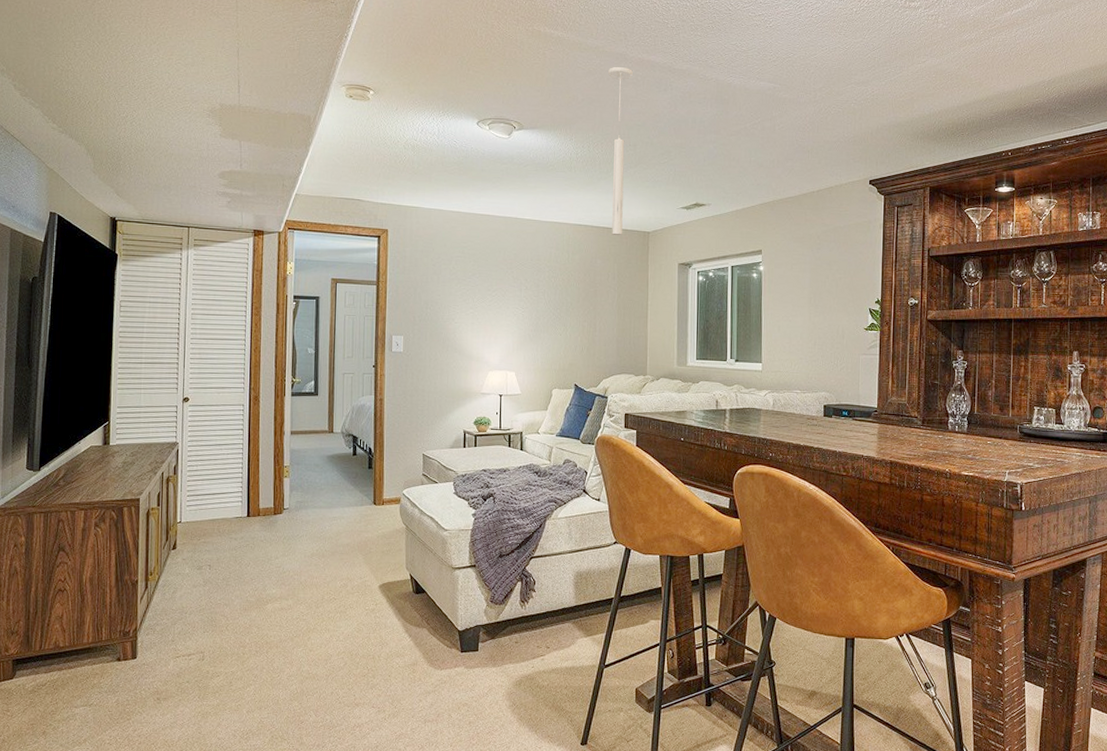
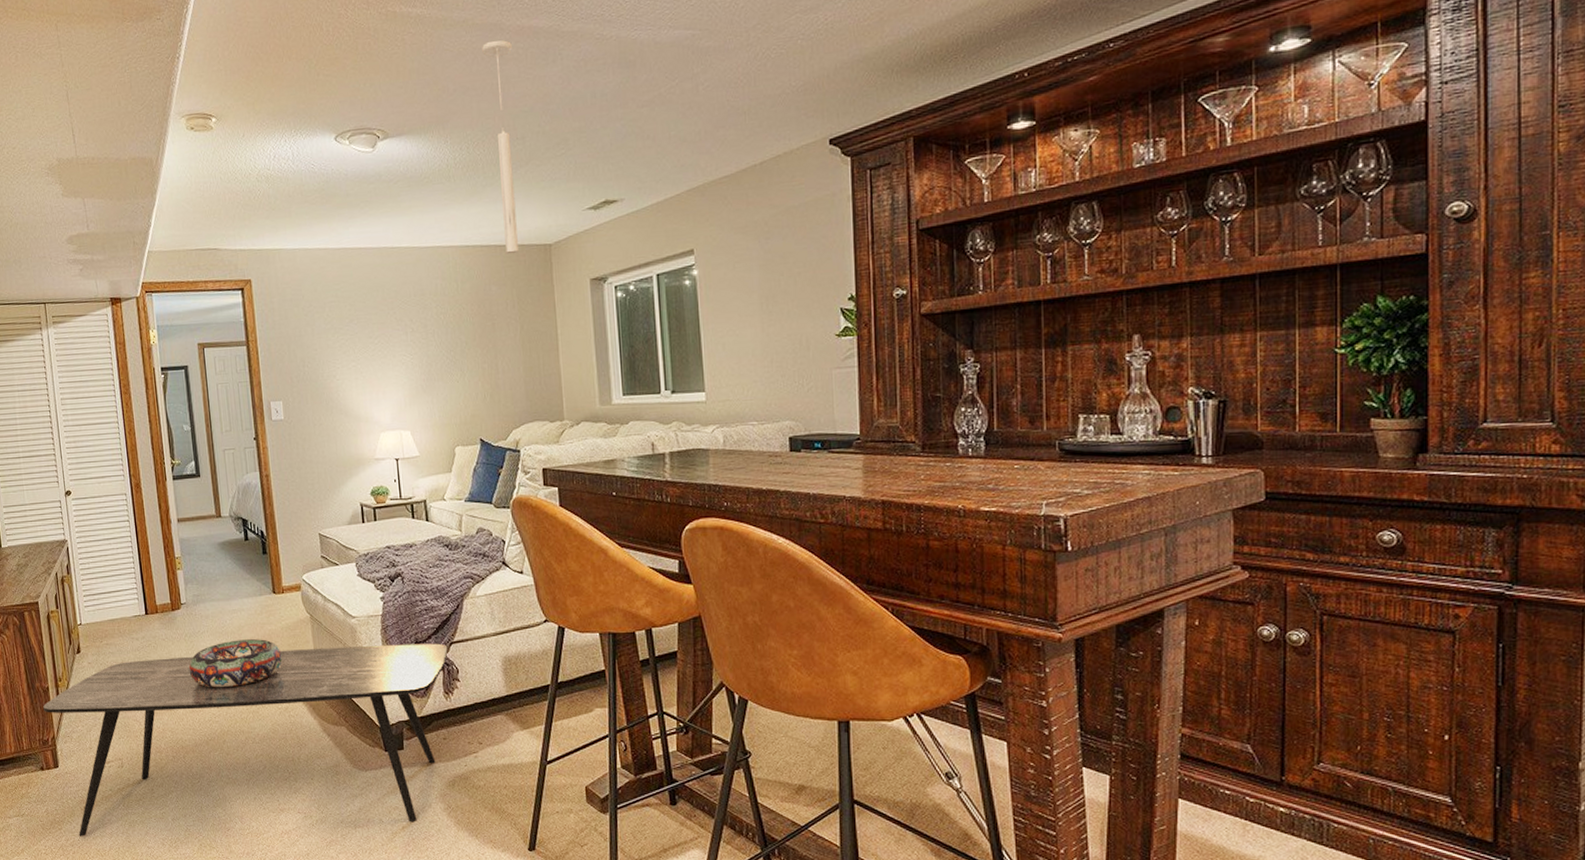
coffee table: none [129,556,528,727] -> present [43,643,448,836]
decorative bowl: none [283,545,375,589] -> present [188,639,282,688]

